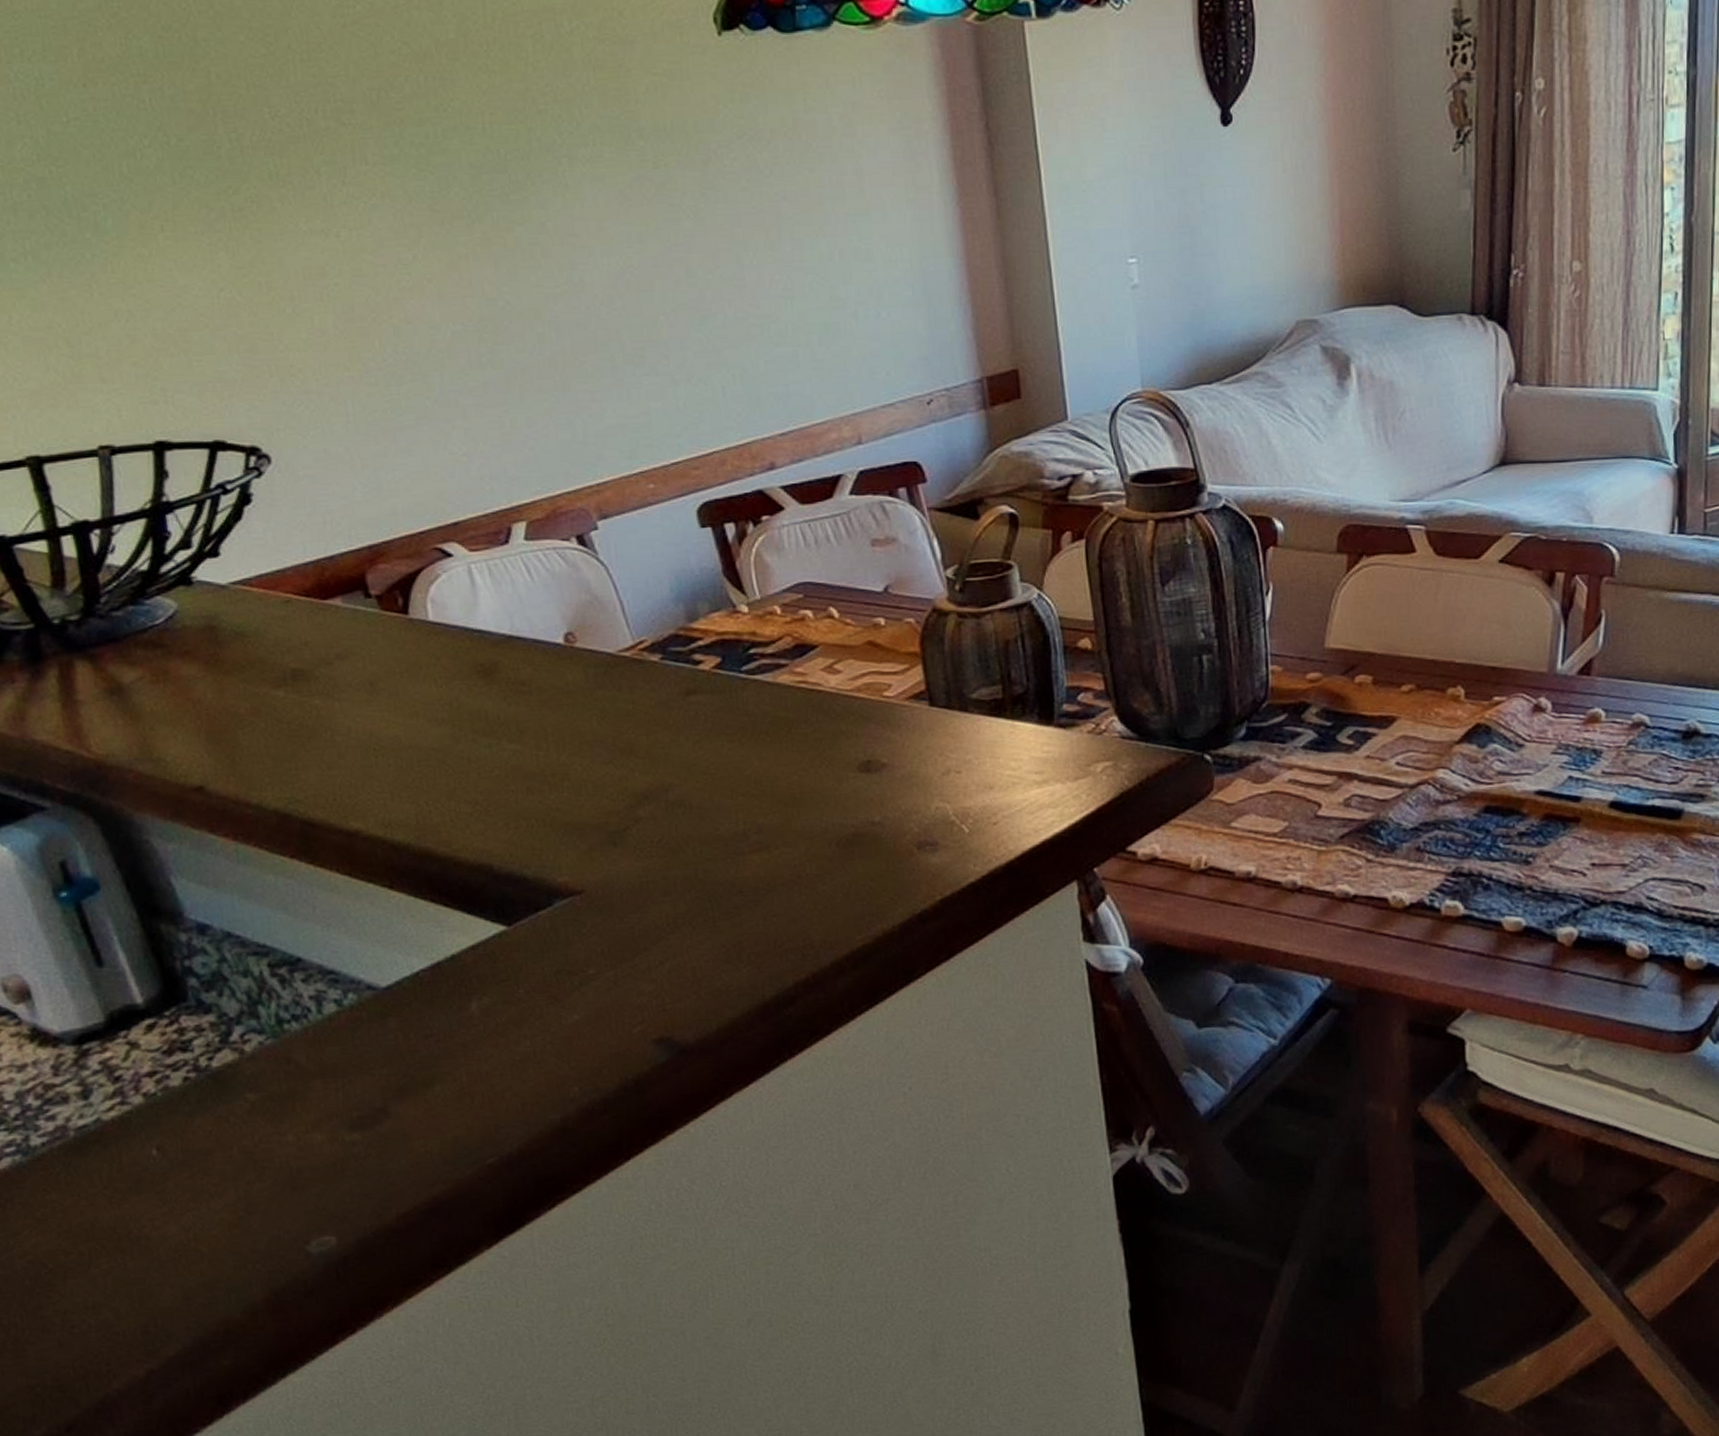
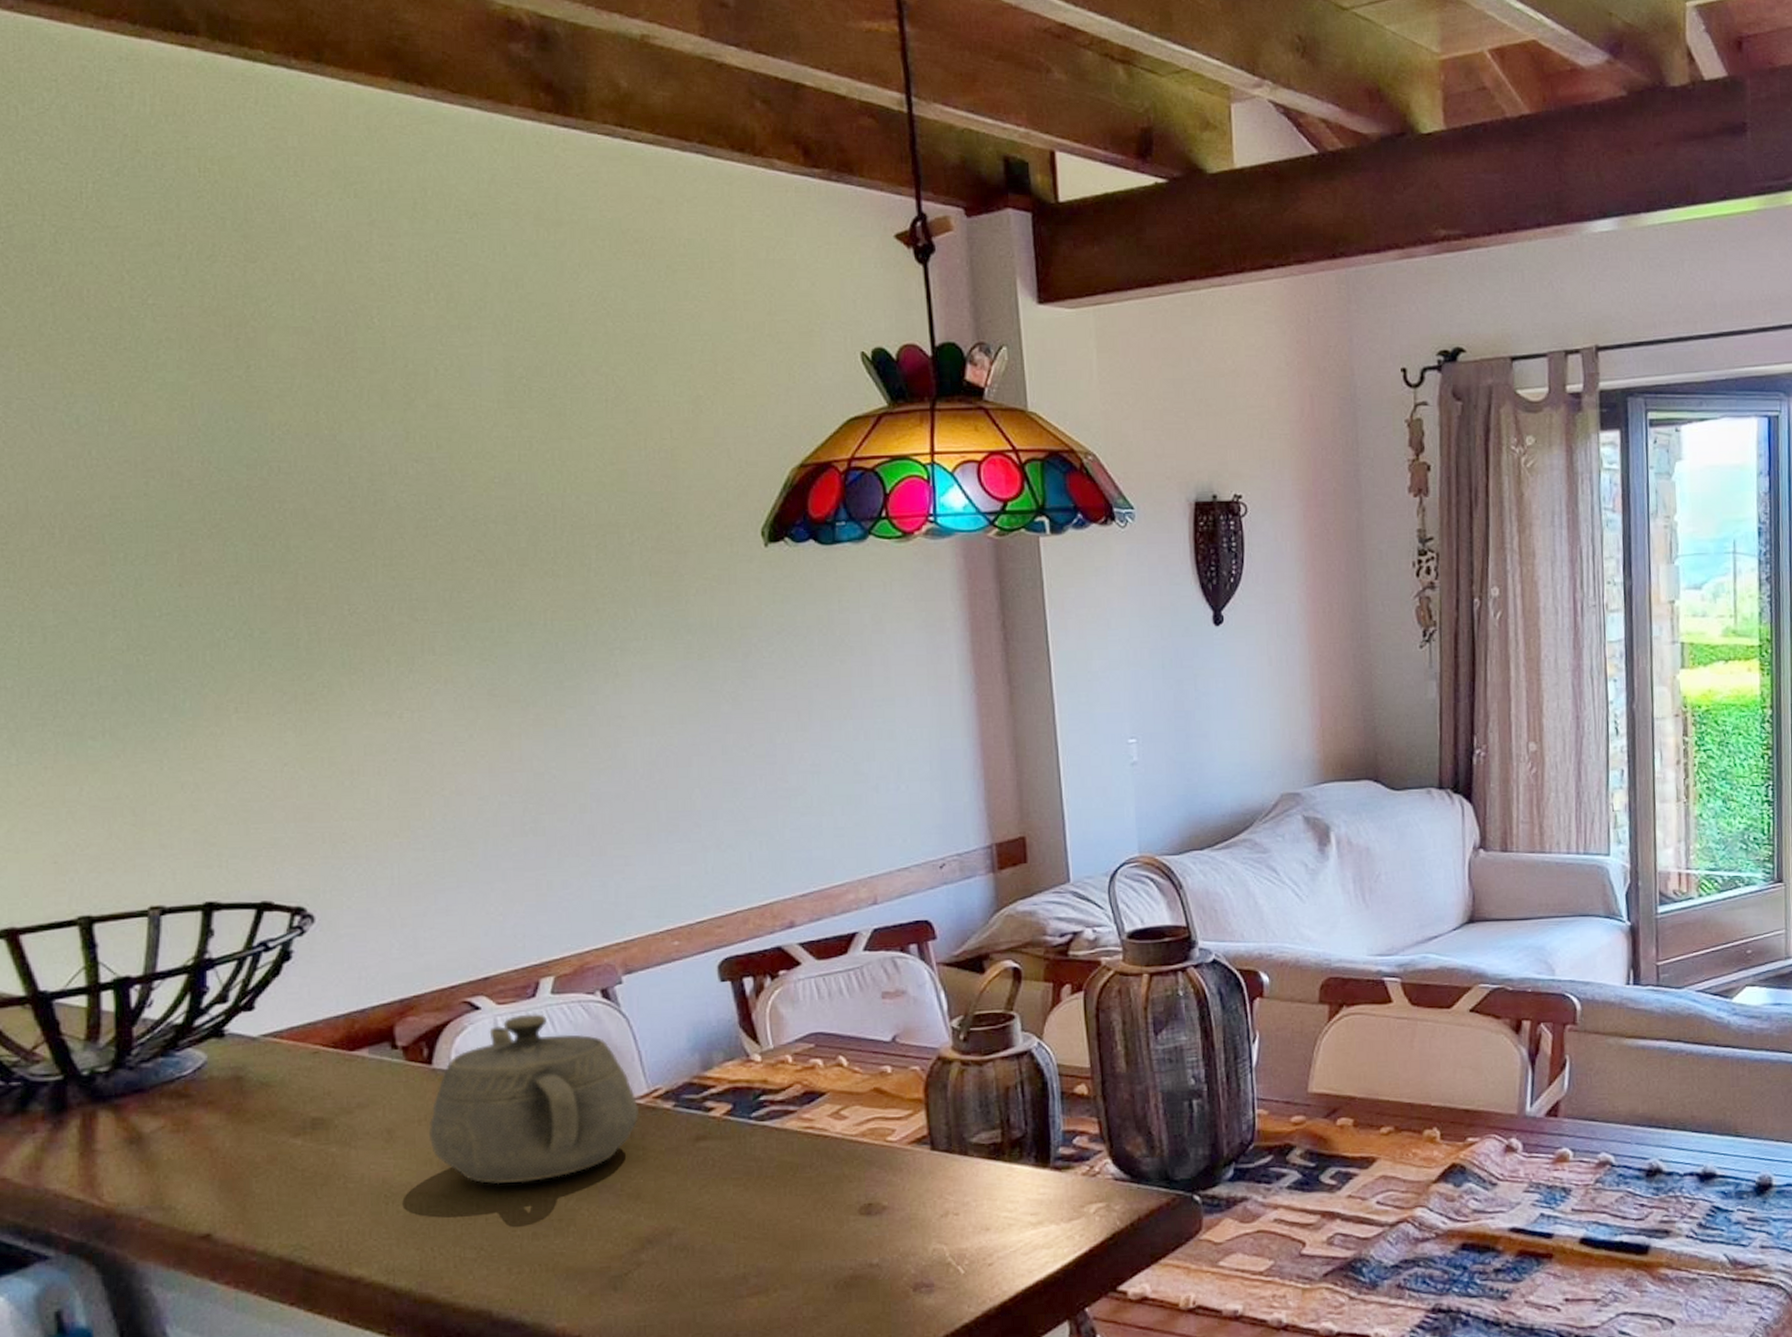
teapot: none [411,561,625,738] -> present [428,1014,639,1185]

